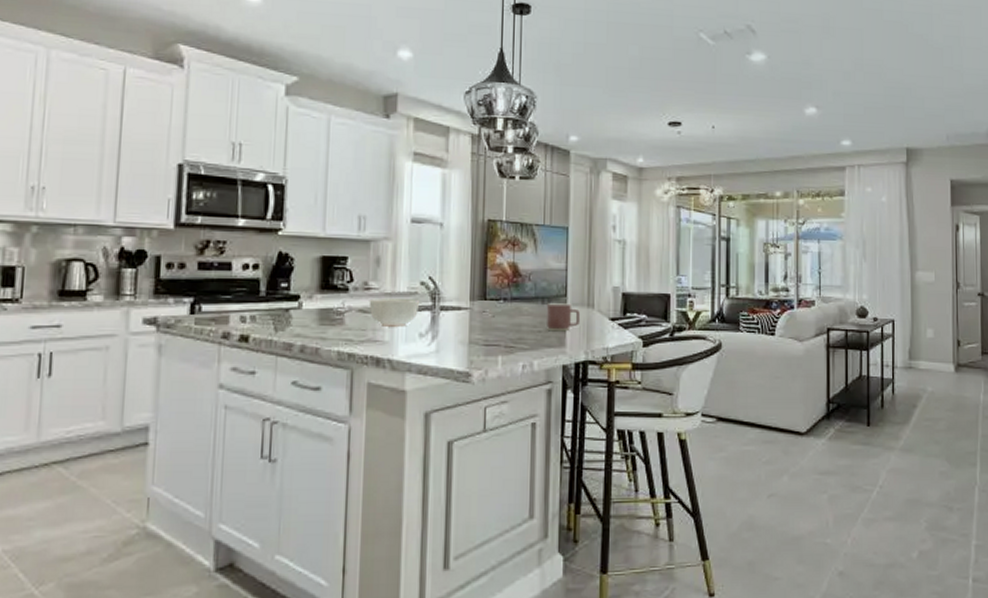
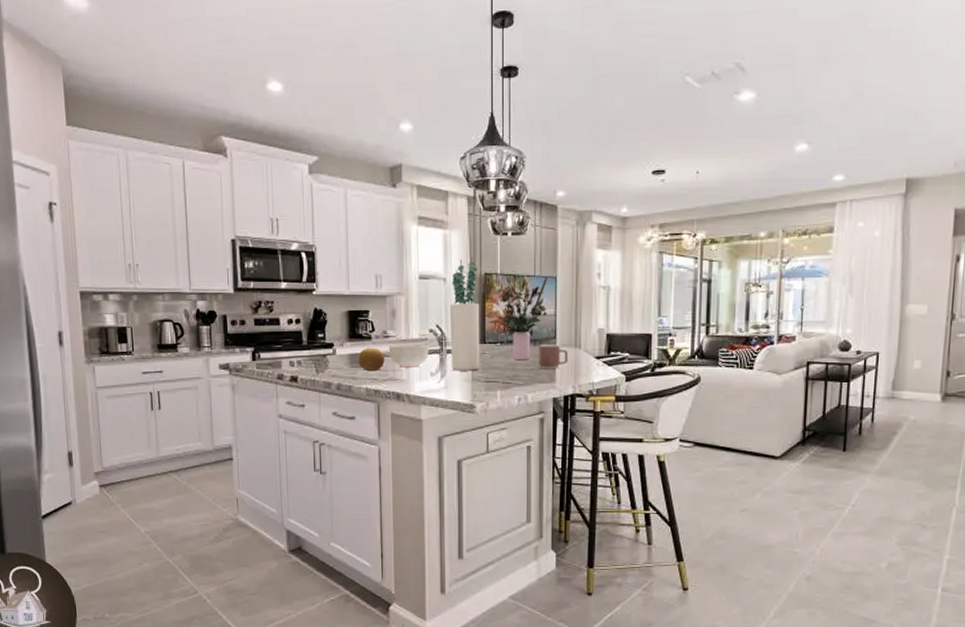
fruit: none [330,301,364,331] -> present [358,347,385,372]
vase: none [444,200,482,332] -> present [450,256,480,371]
bouquet: none [500,226,560,321] -> present [496,276,549,361]

